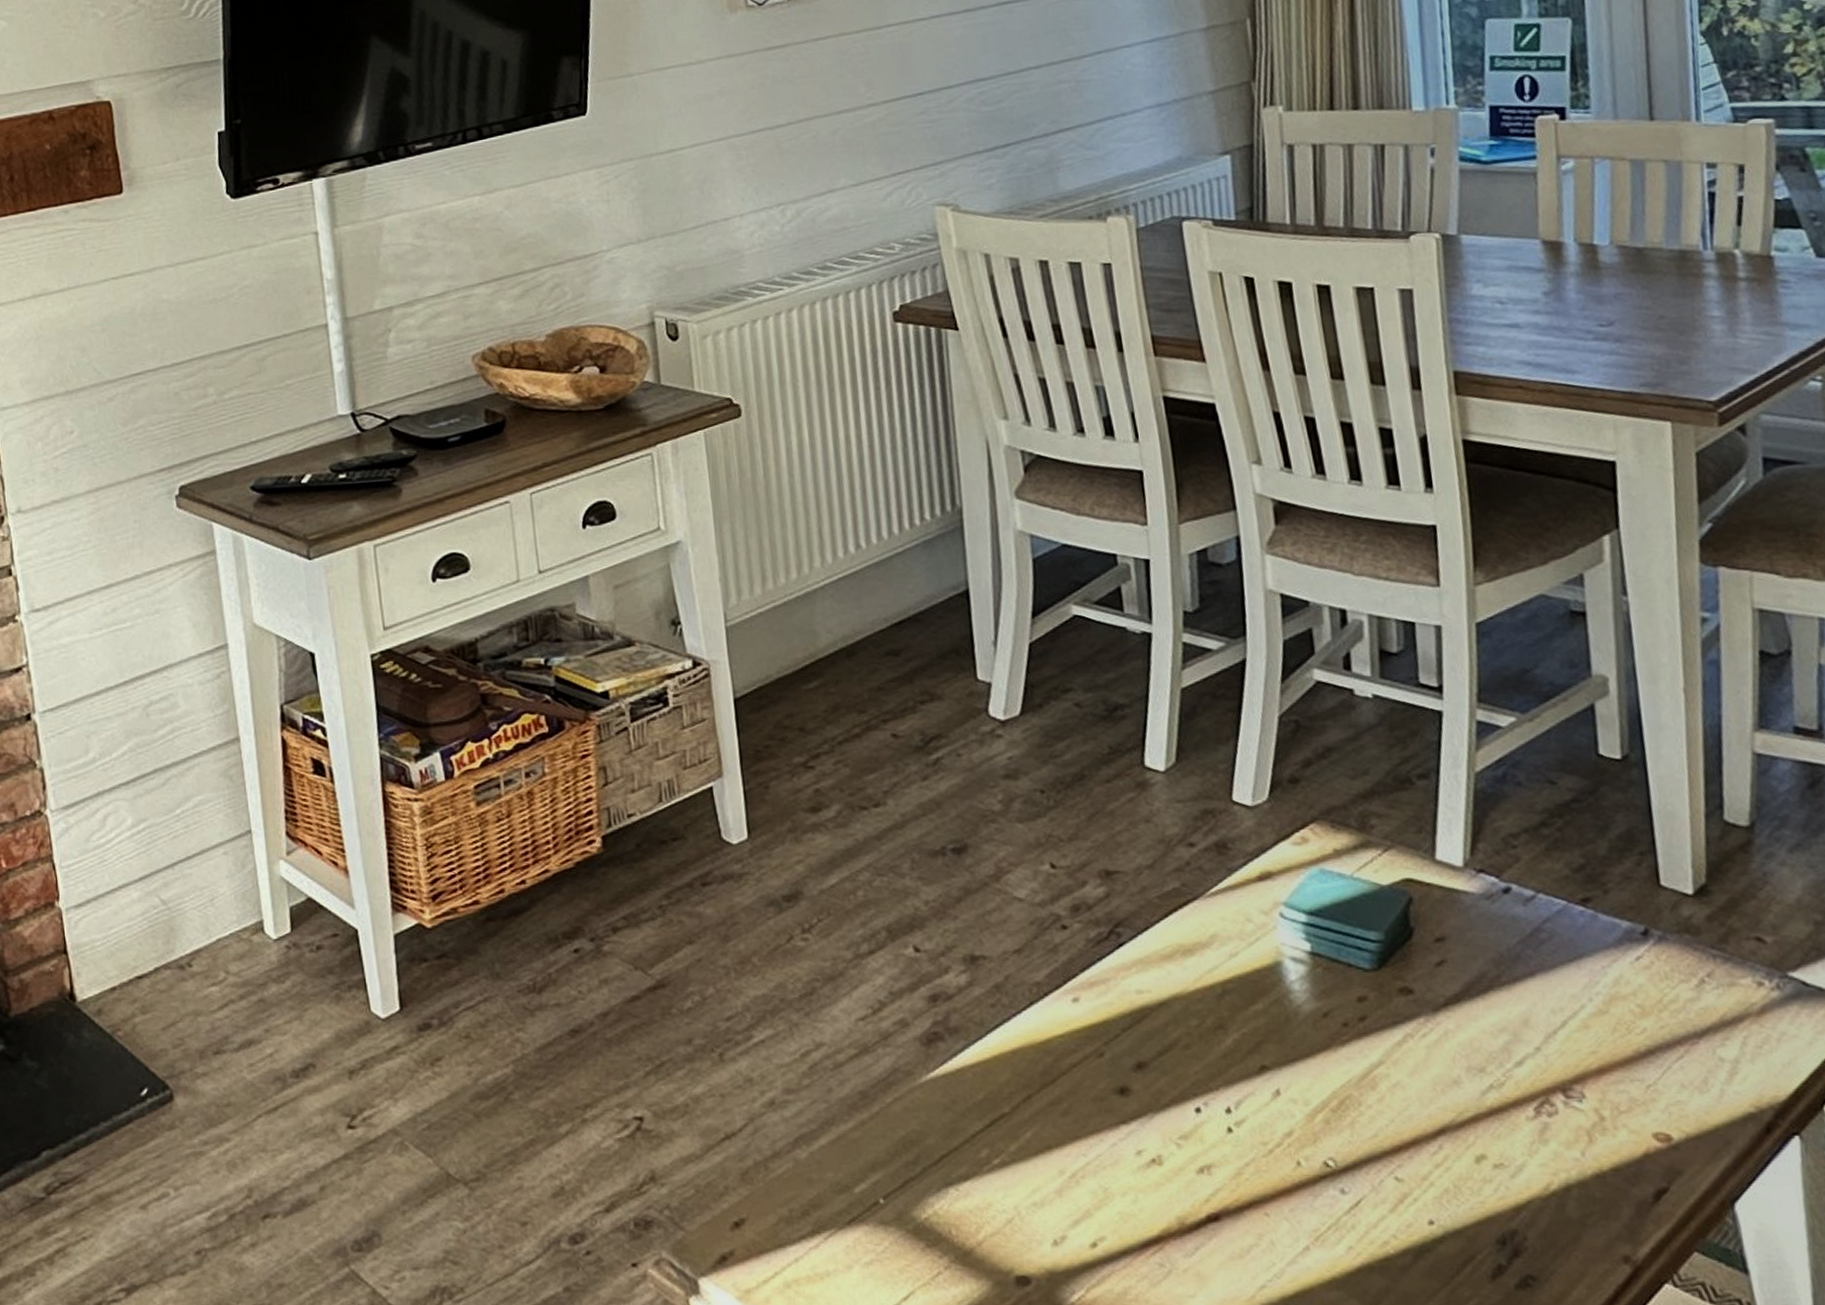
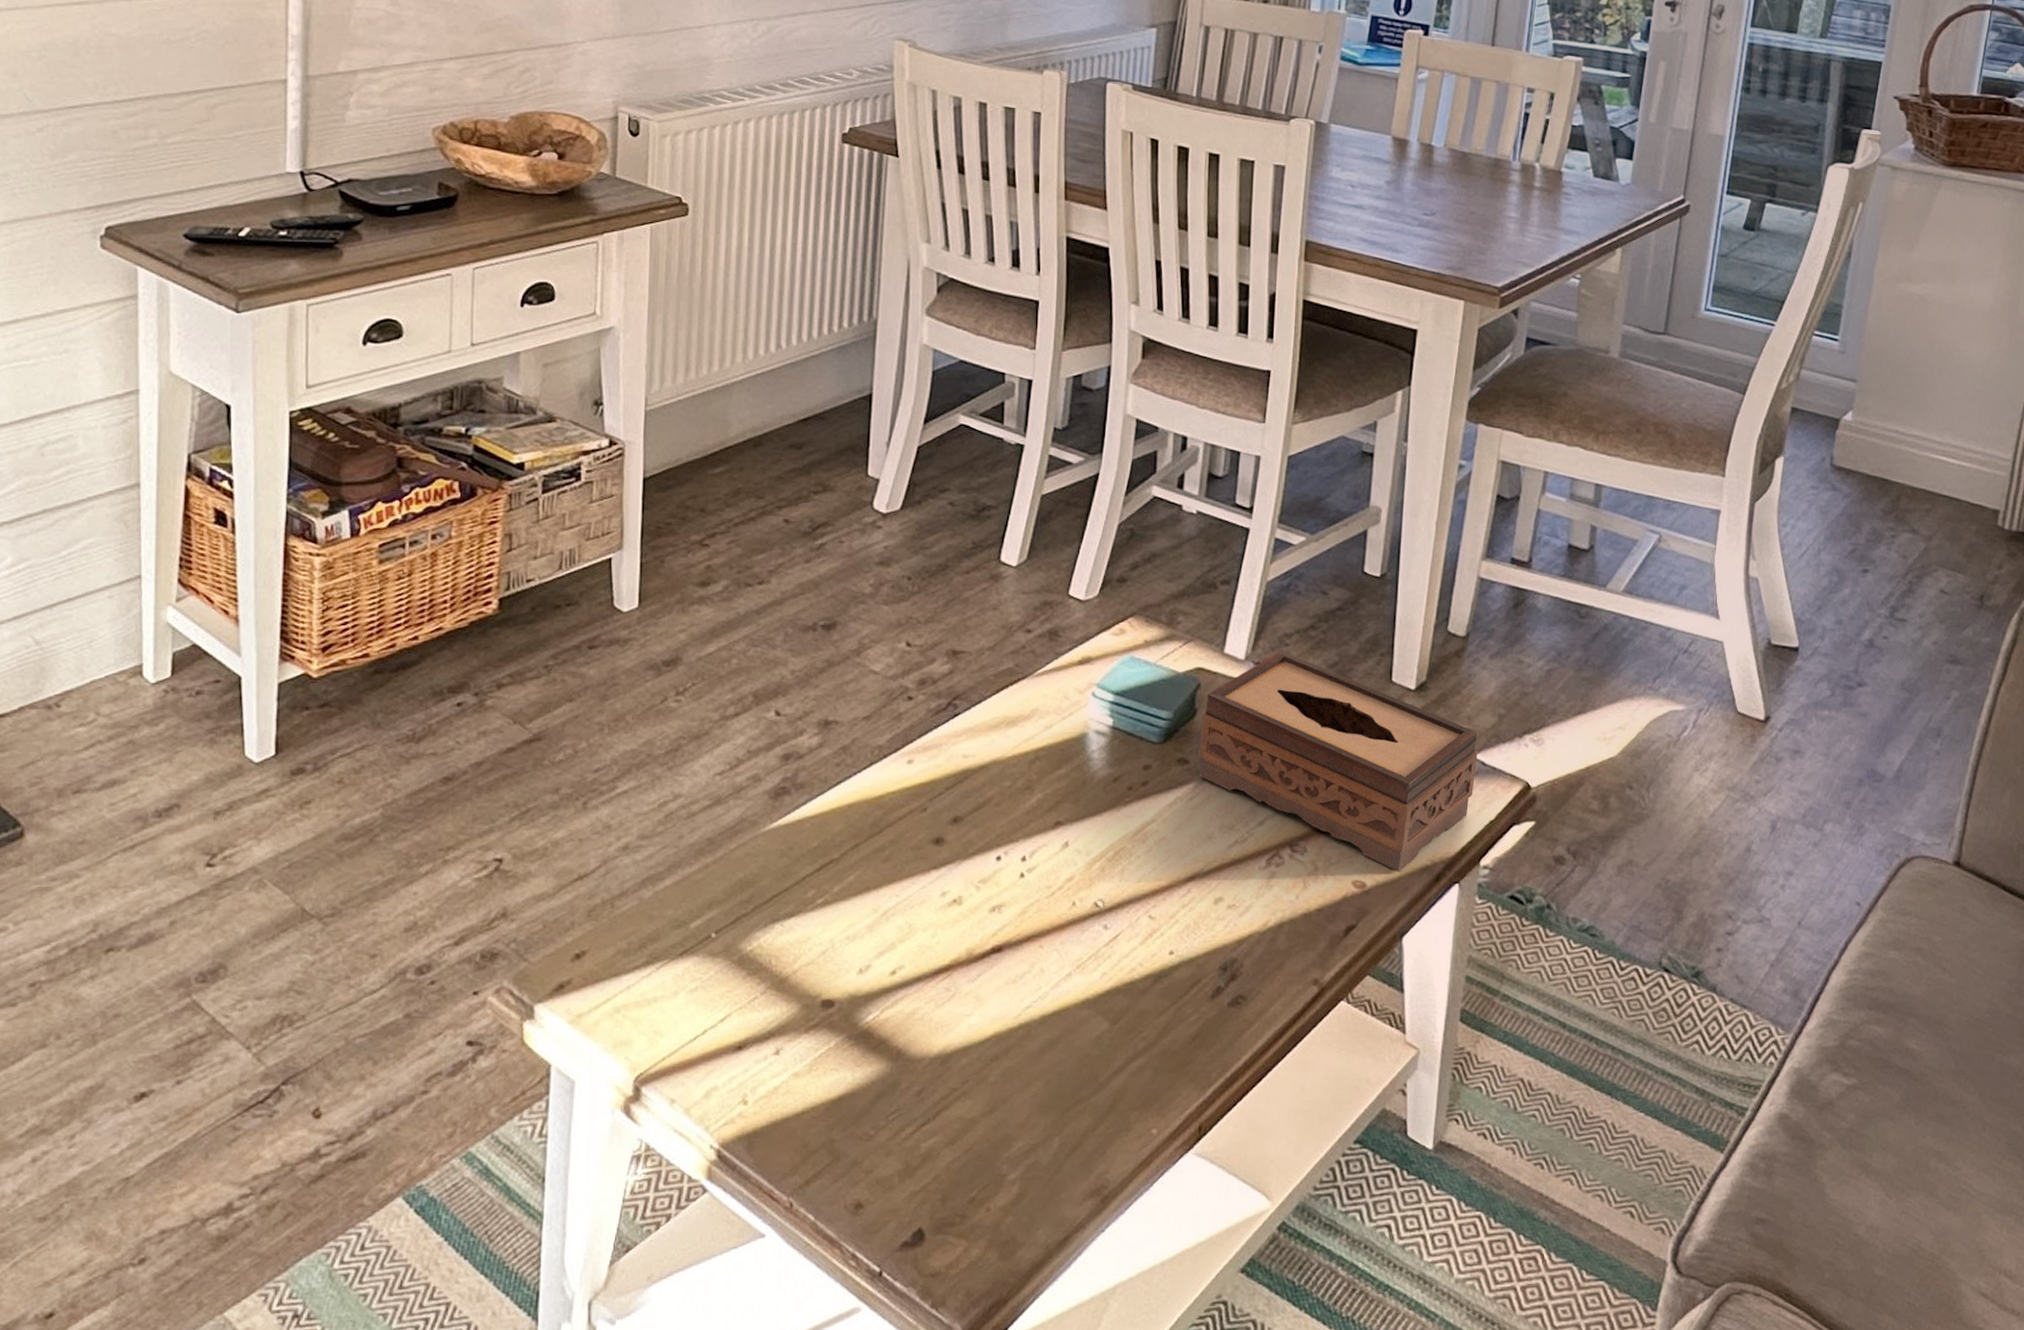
tissue box: none [1420,854,1798,1121] -> present [1199,651,1478,872]

